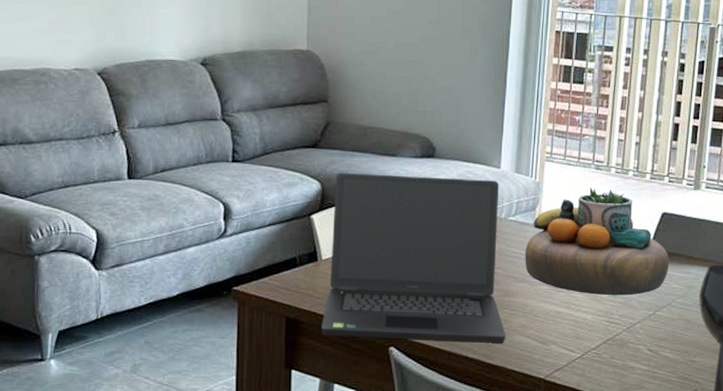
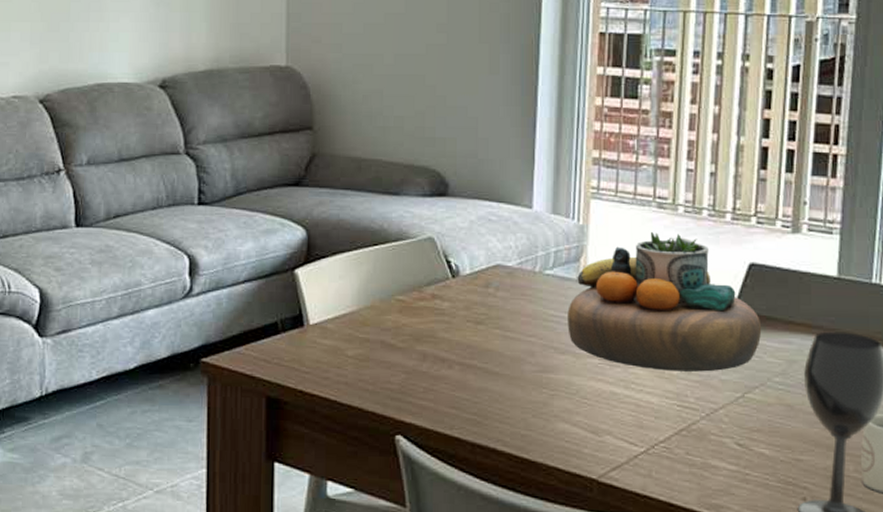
laptop: present [321,173,506,343] -> none [310,217,546,433]

